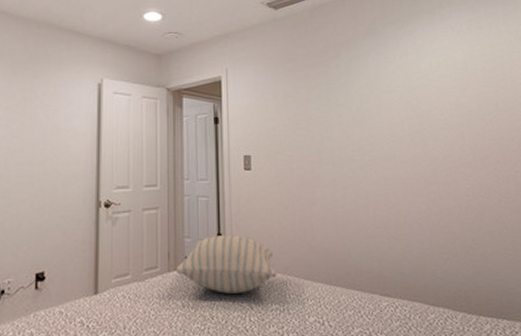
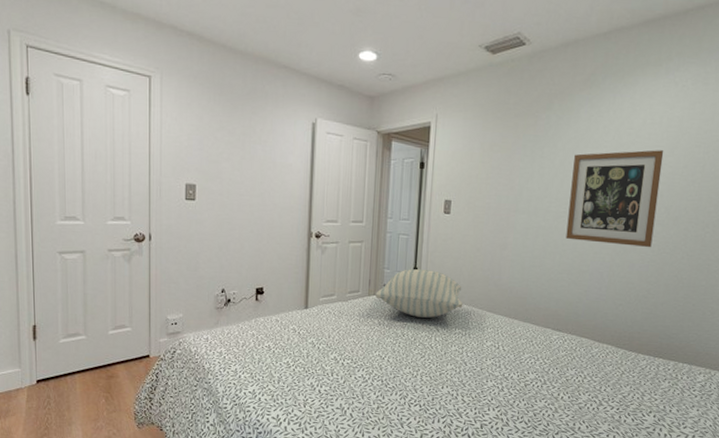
wall art: none [370,91,466,193] -> present [566,150,664,248]

